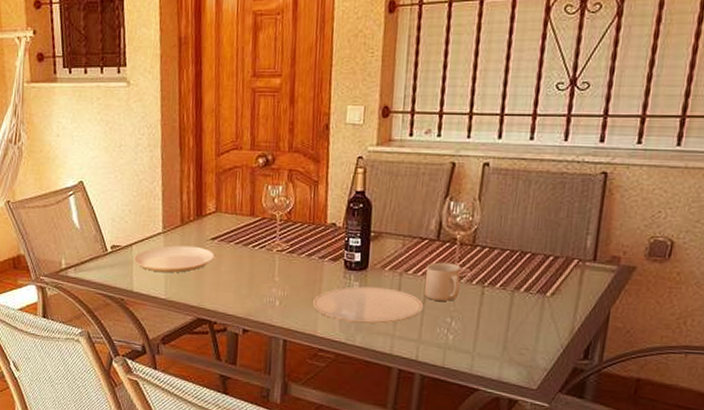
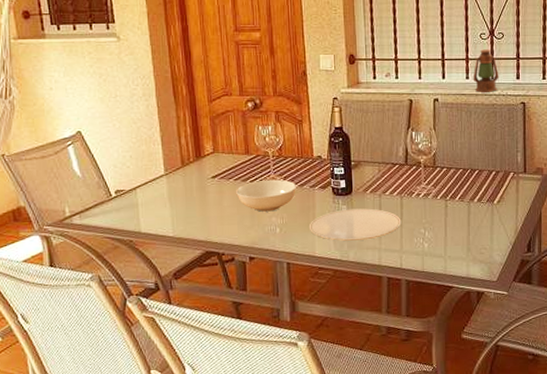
plate: present [134,245,214,273] -> none [139,185,216,213]
bowl: none [234,246,303,282] -> present [235,179,296,212]
cup: present [423,262,461,302] -> none [399,182,428,216]
lantern: none [539,84,577,158] -> present [473,35,499,92]

